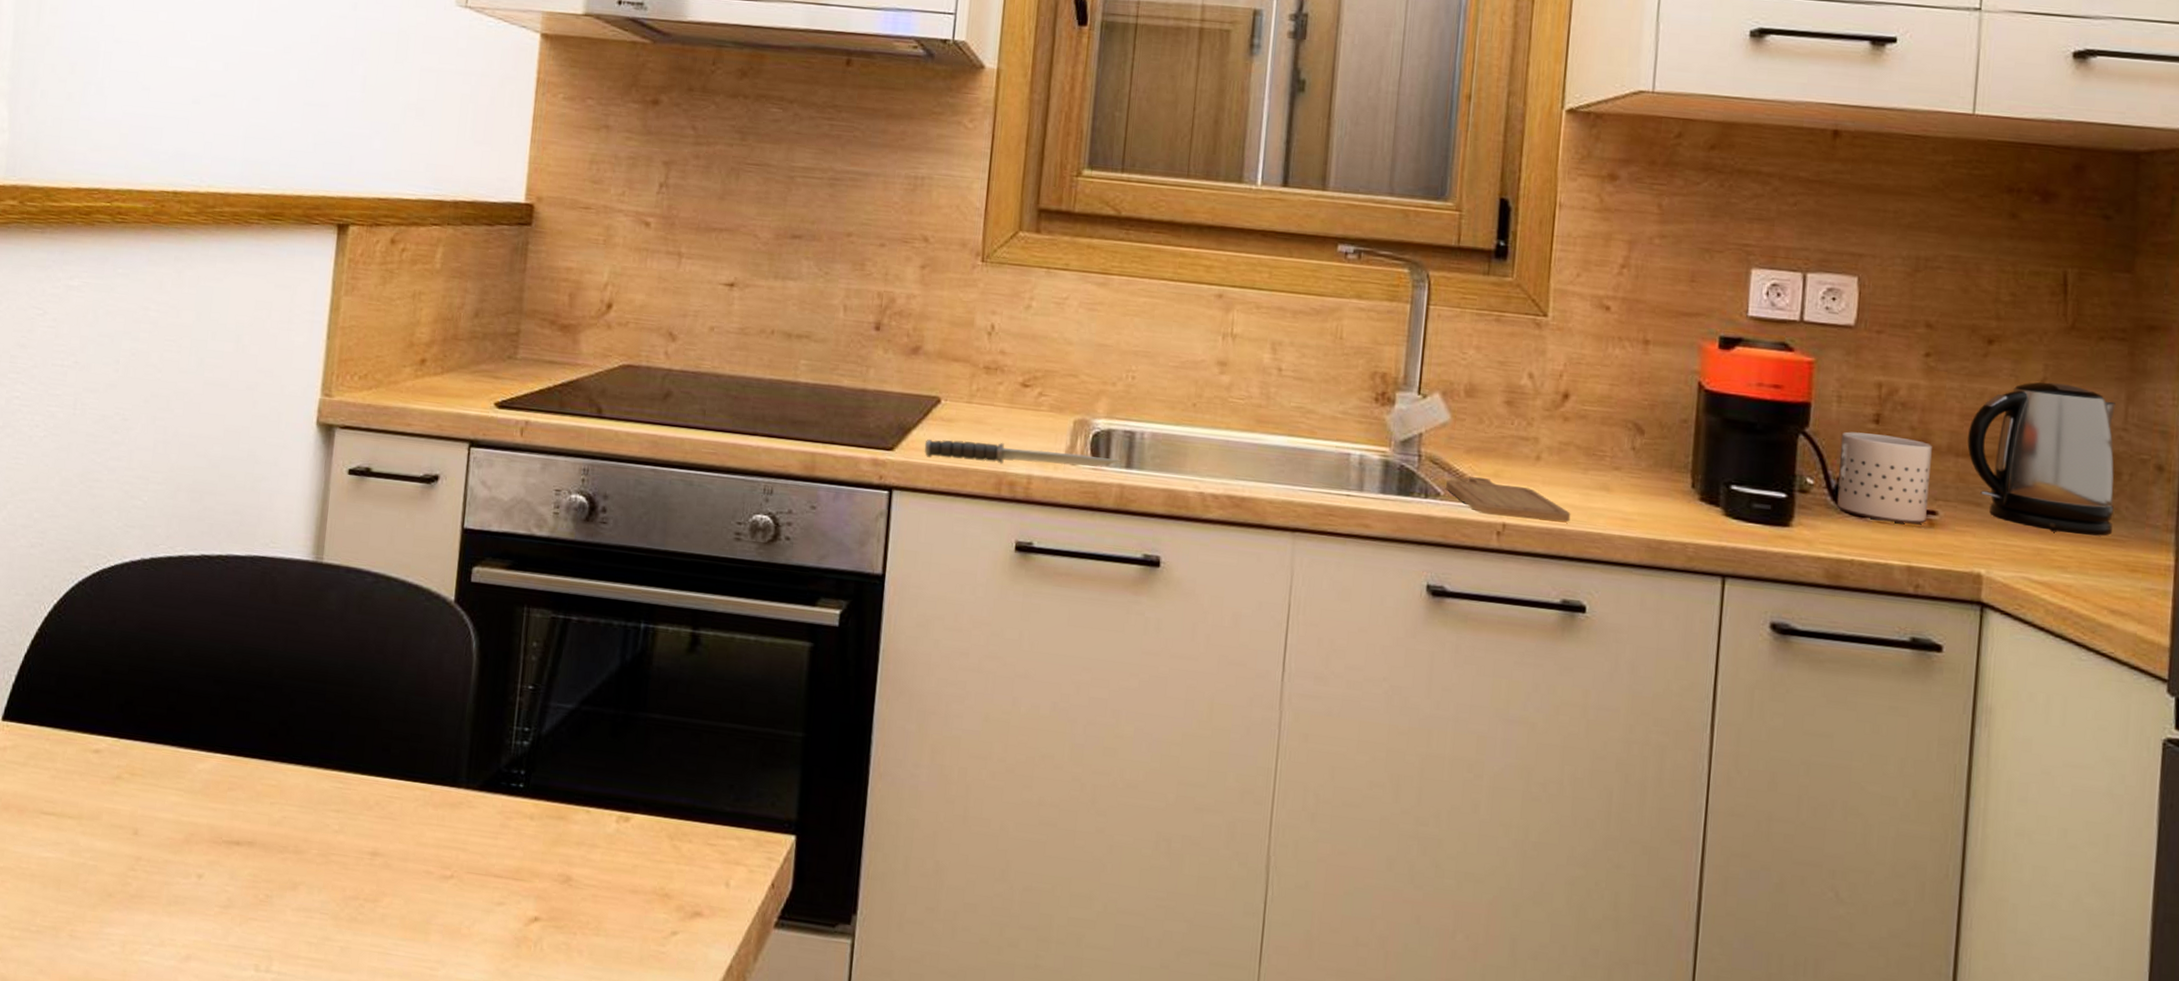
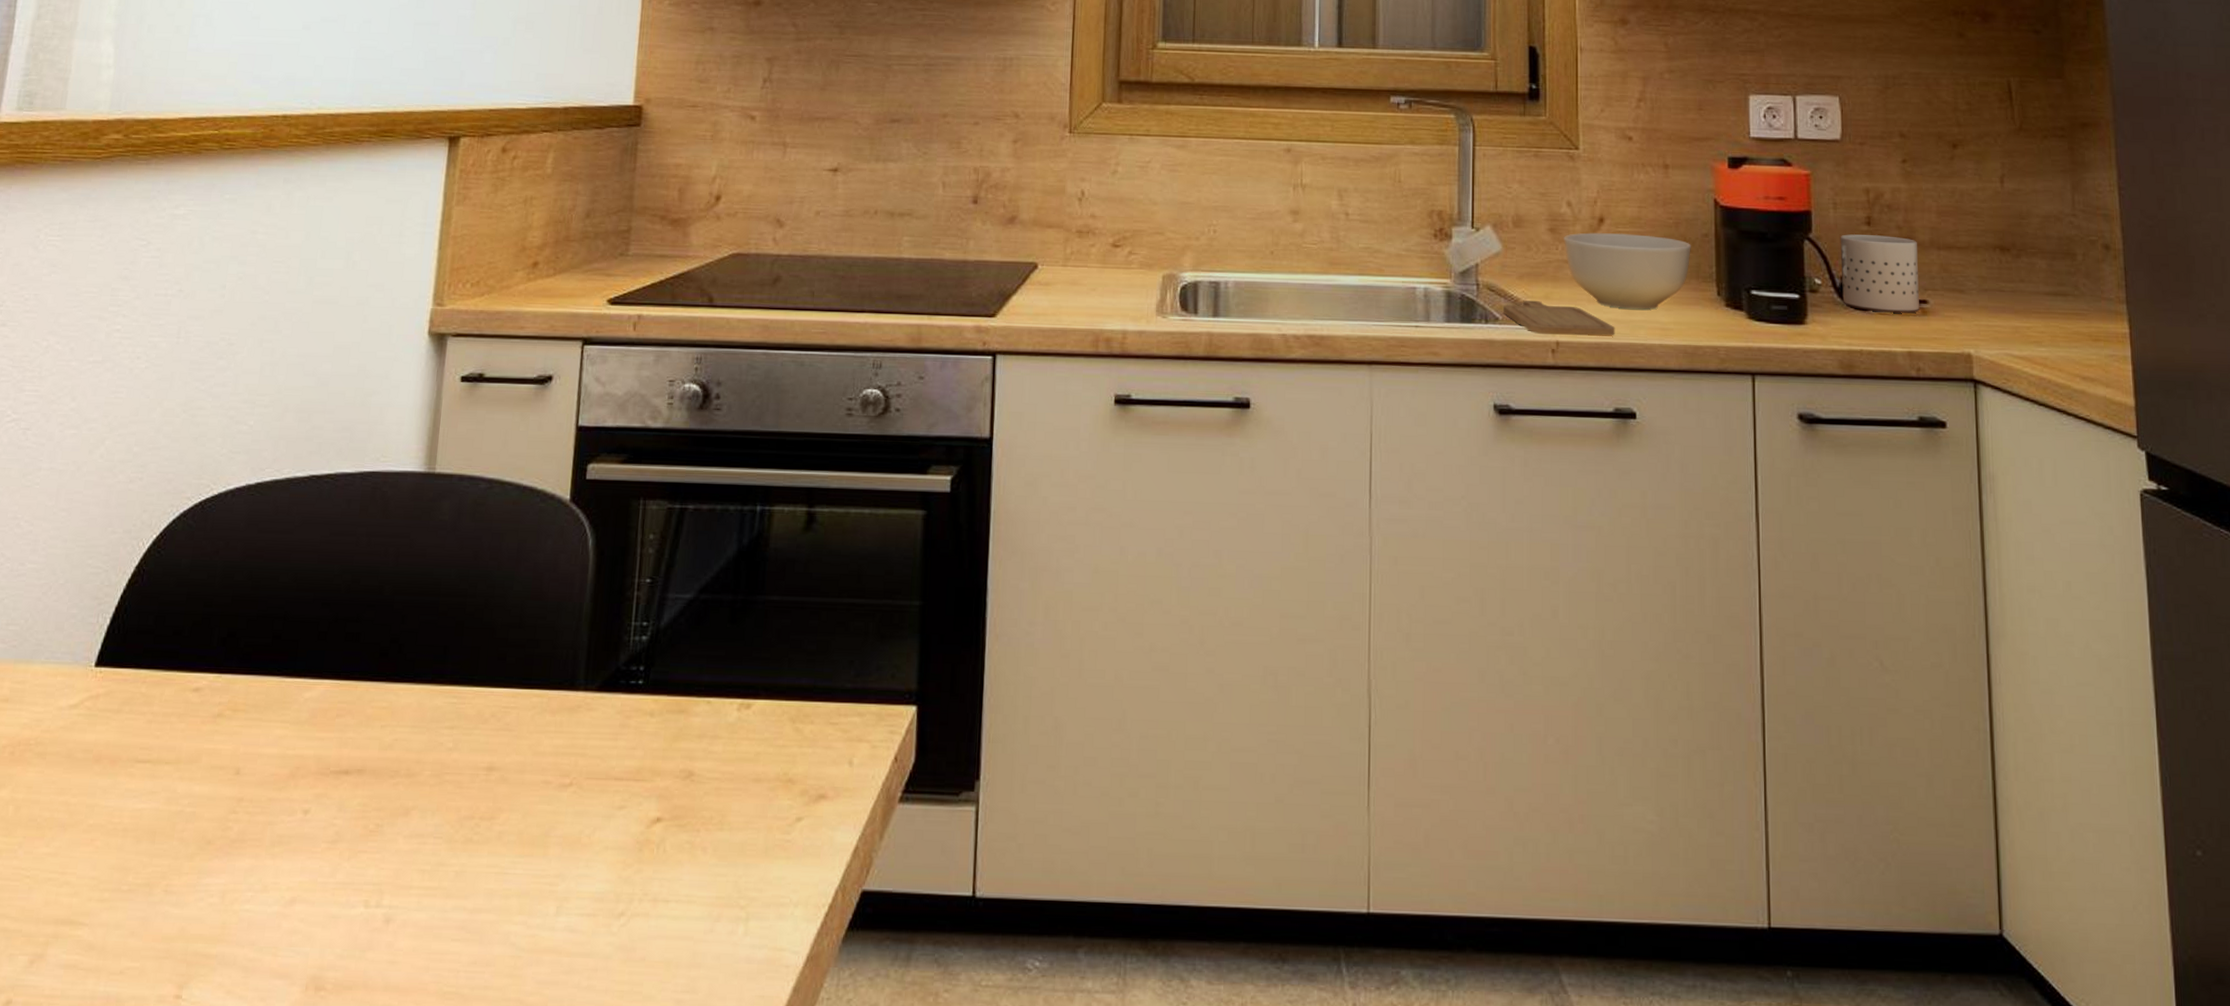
knife: present [924,439,1120,467] -> none [1024,301,1207,322]
bowl: none [1521,408,1667,497] -> present [1564,232,1691,310]
kettle: present [1967,381,2116,536] -> none [1946,178,2075,311]

